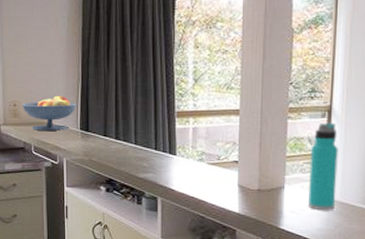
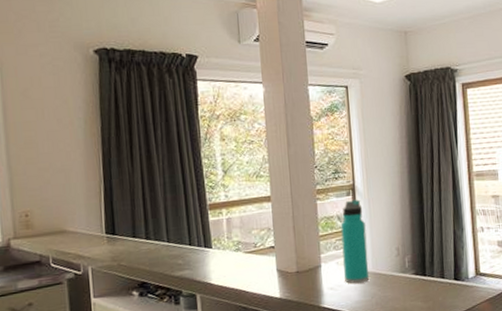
fruit bowl: present [22,95,77,131] -> none [36,200,100,241]

